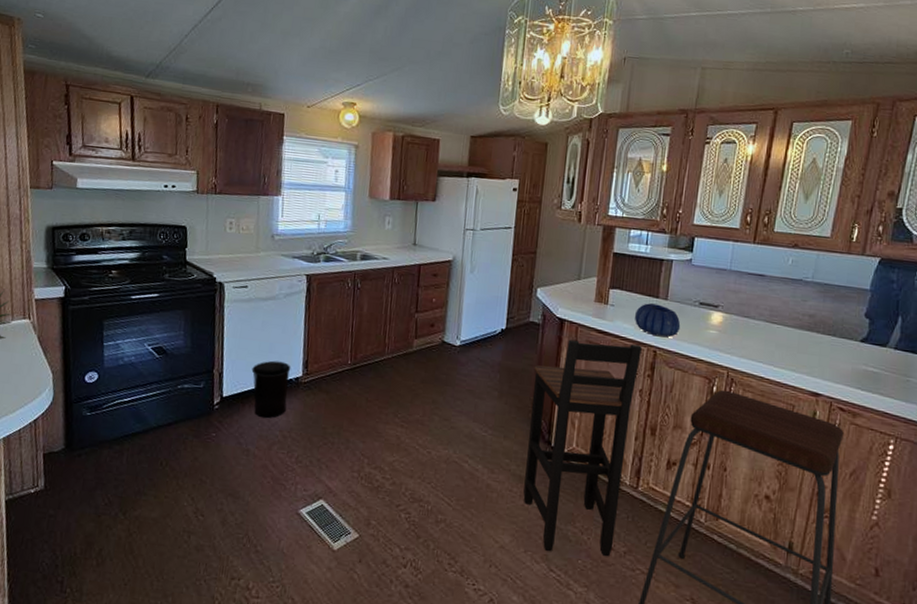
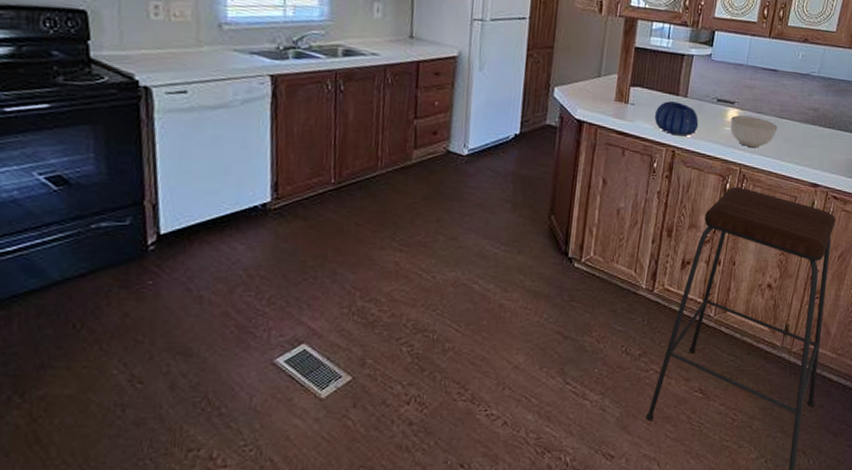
waste bin: present [251,360,291,418] -> none [200,184,256,255]
bar stool: present [523,339,642,557] -> none [538,143,661,364]
bowl: none [714,318,768,353] -> present [730,115,778,148]

